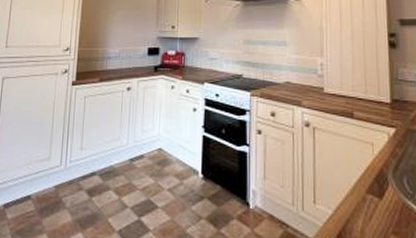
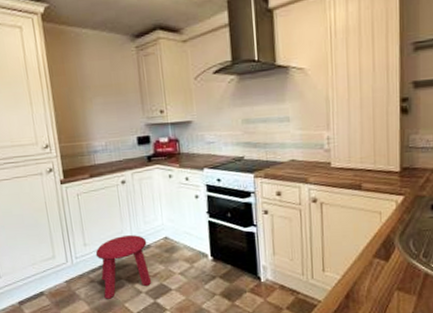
stool: none [89,143,141,211] -> present [95,235,152,299]

